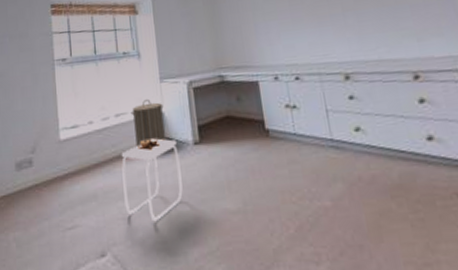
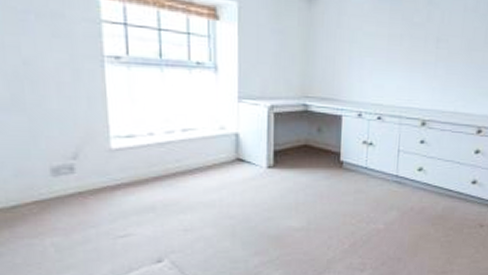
side table: present [121,138,183,220] -> none [186,158,250,233]
laundry hamper: present [130,100,165,146] -> none [200,118,239,164]

